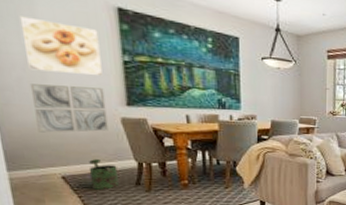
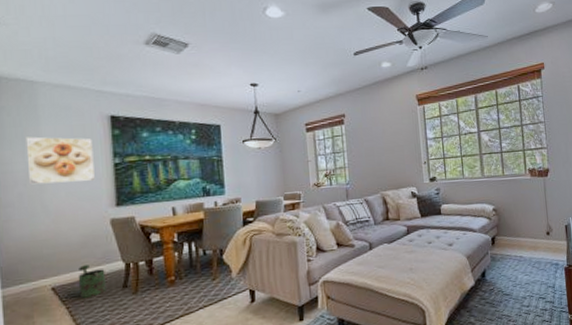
wall art: present [29,84,108,133] -> none [29,192,98,245]

